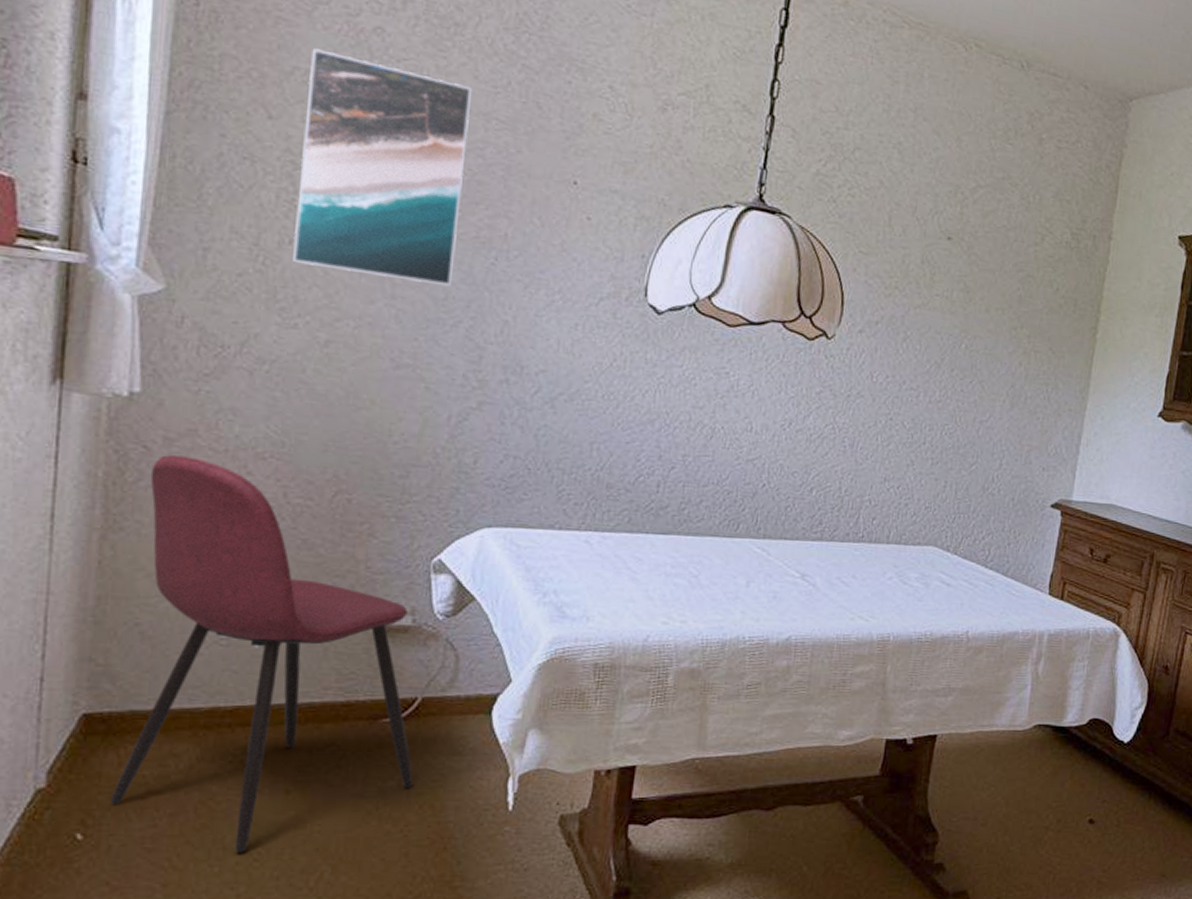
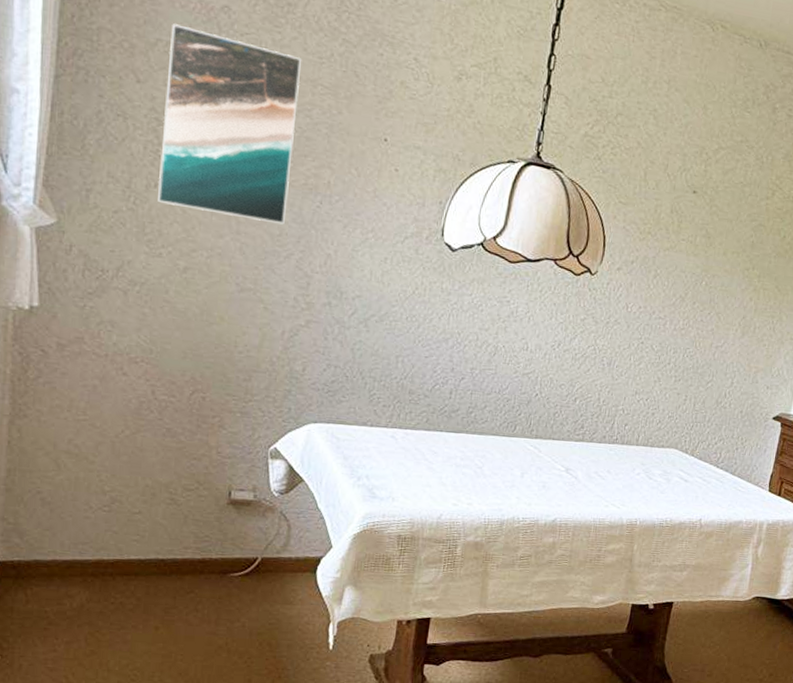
dining chair: present [110,455,413,852] -> none [20,357,255,674]

